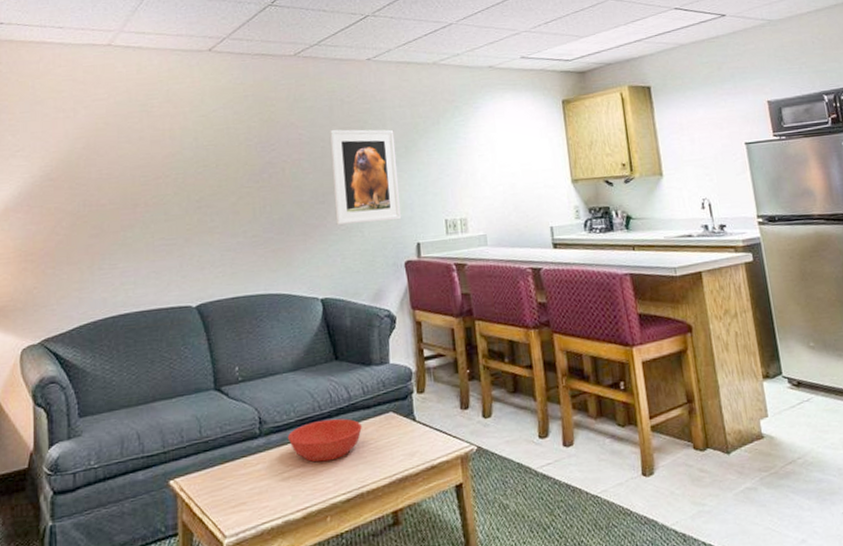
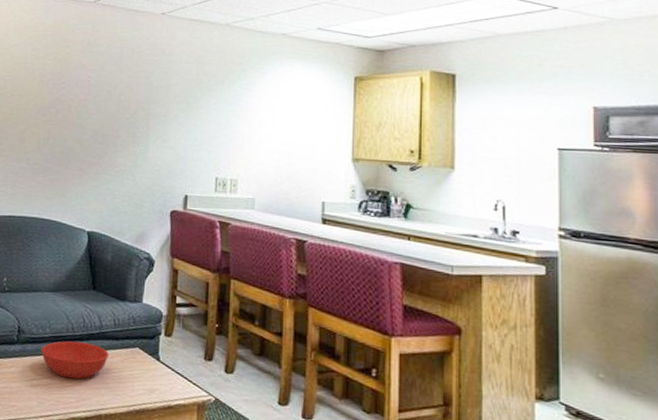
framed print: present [329,129,402,225] -> none [111,76,178,171]

